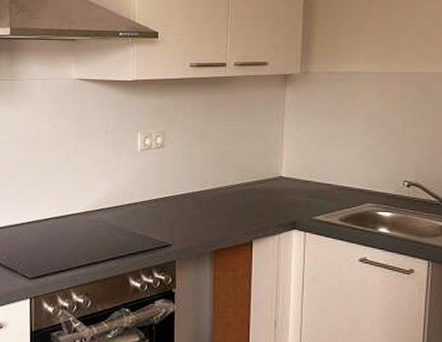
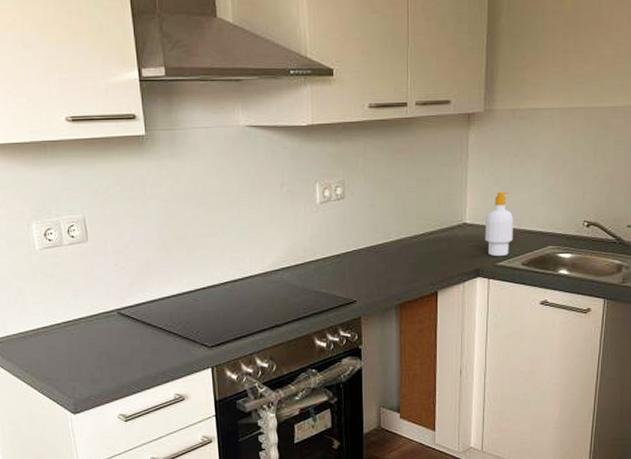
soap bottle: none [301,148,331,211] -> present [485,191,514,257]

